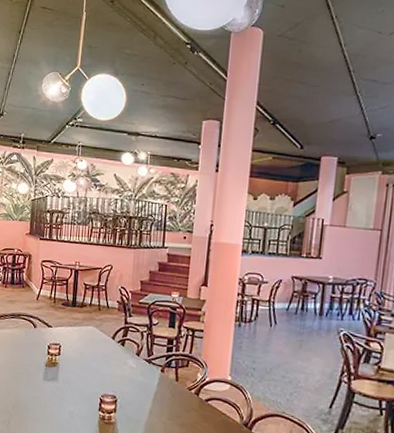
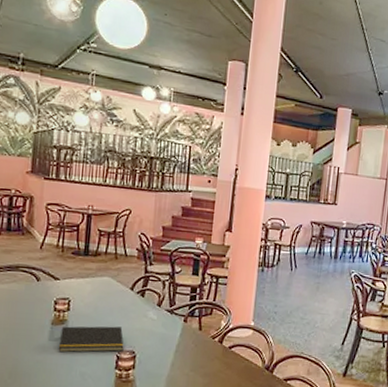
notepad: none [51,368,107,395] -> present [58,326,124,353]

